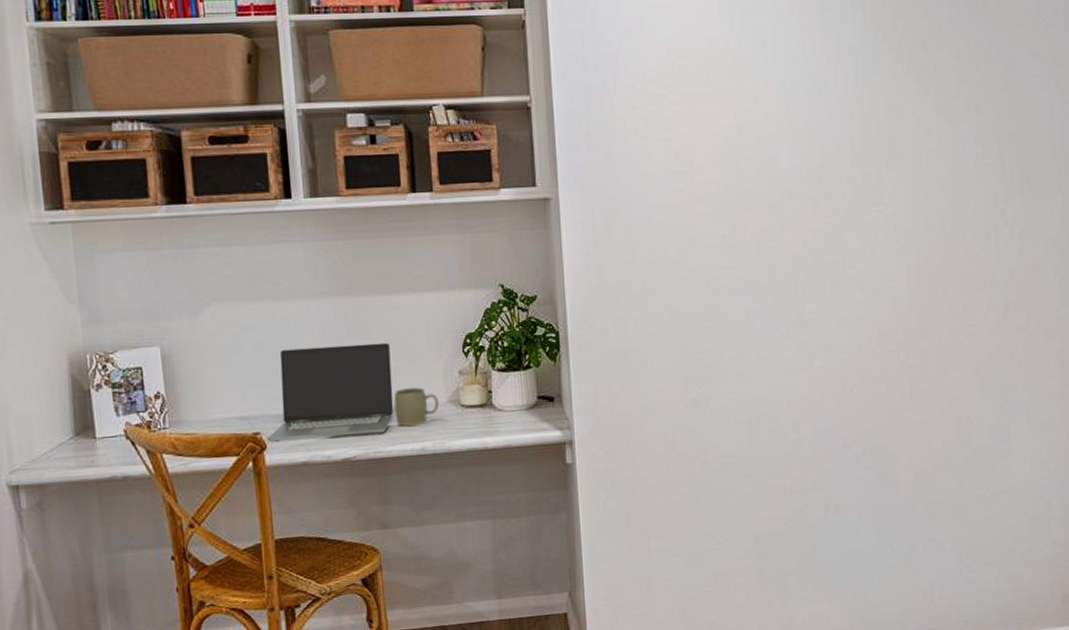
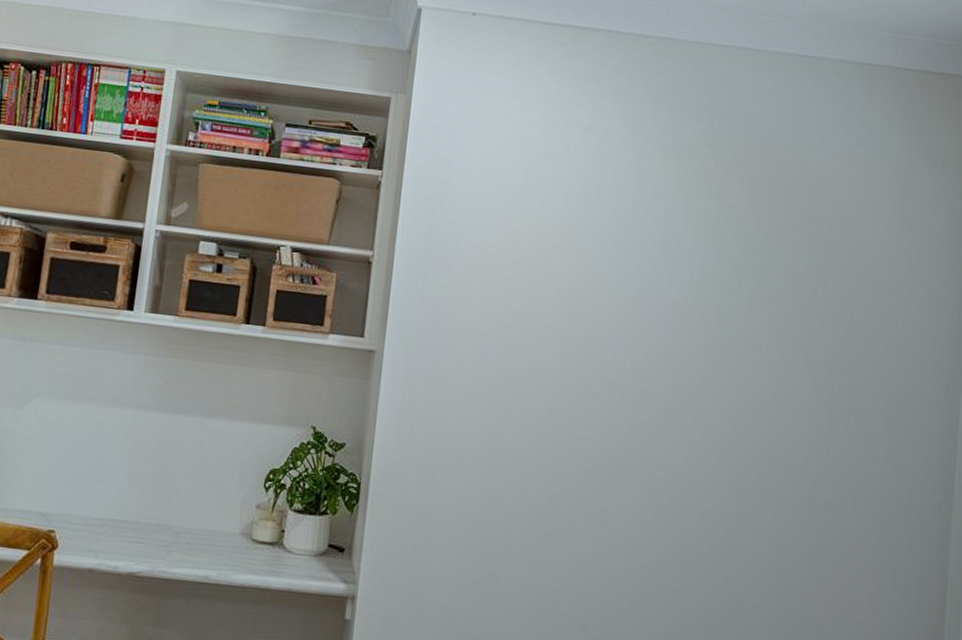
laptop: present [267,342,394,442] -> none [60,453,195,554]
mug: present [393,387,440,426] -> none [186,512,232,552]

